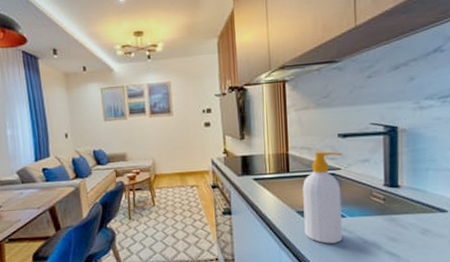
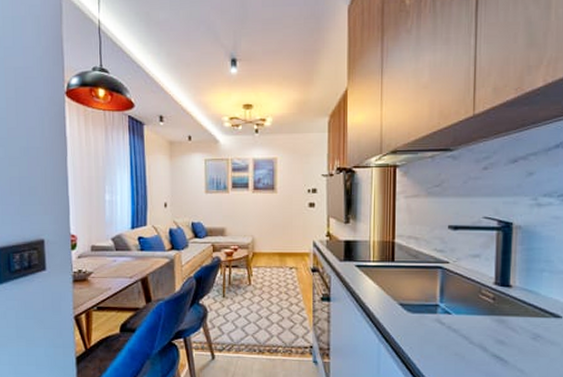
soap bottle: present [303,151,343,244] -> none [406,242,453,341]

